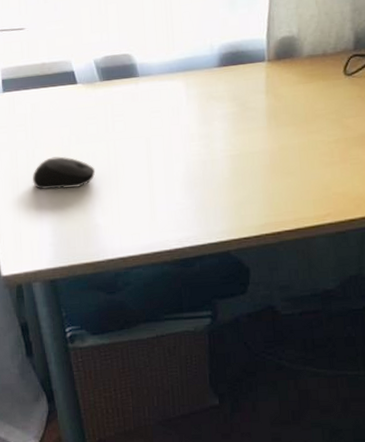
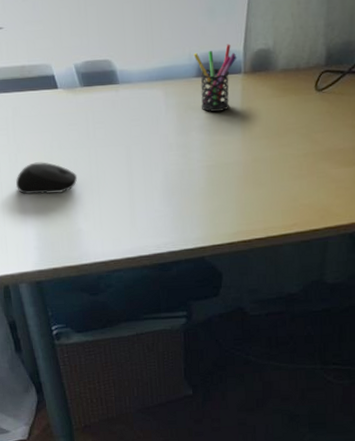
pen holder: none [214,33,260,101] -> present [193,44,237,112]

